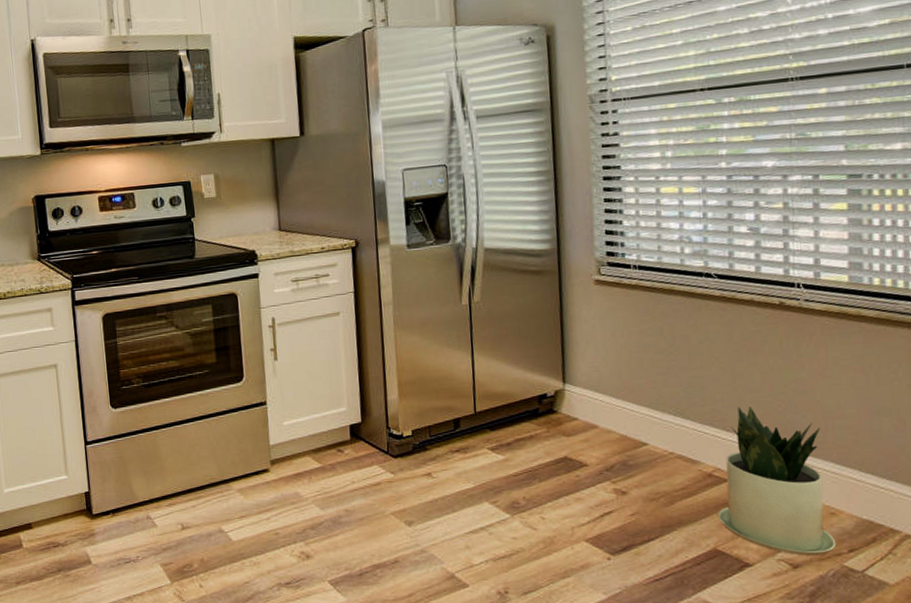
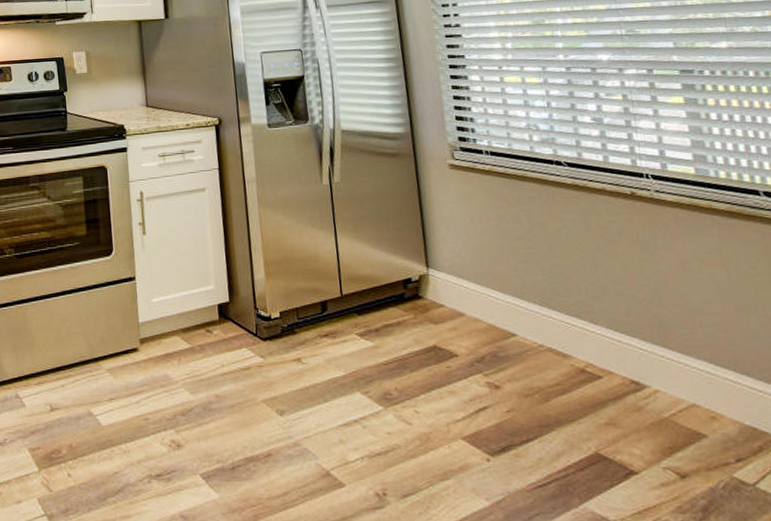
planter: present [717,406,837,556] -> none [595,298,723,465]

